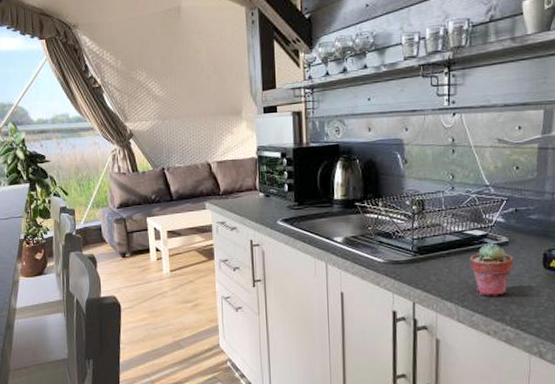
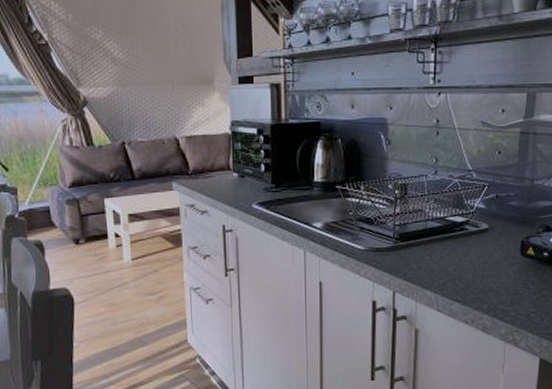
potted succulent: present [469,243,514,296] -> none [450,230,493,285]

